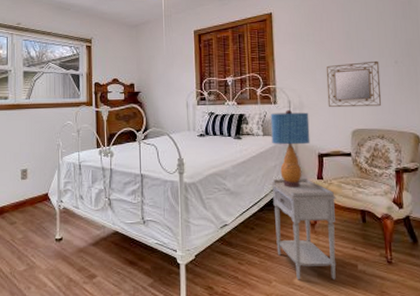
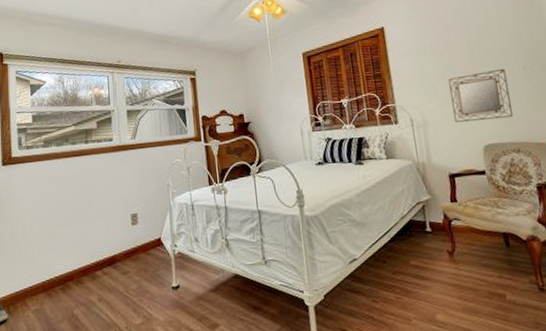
table lamp: present [270,109,310,188] -> none [392,128,439,214]
nightstand: present [270,178,337,280] -> none [399,202,483,316]

